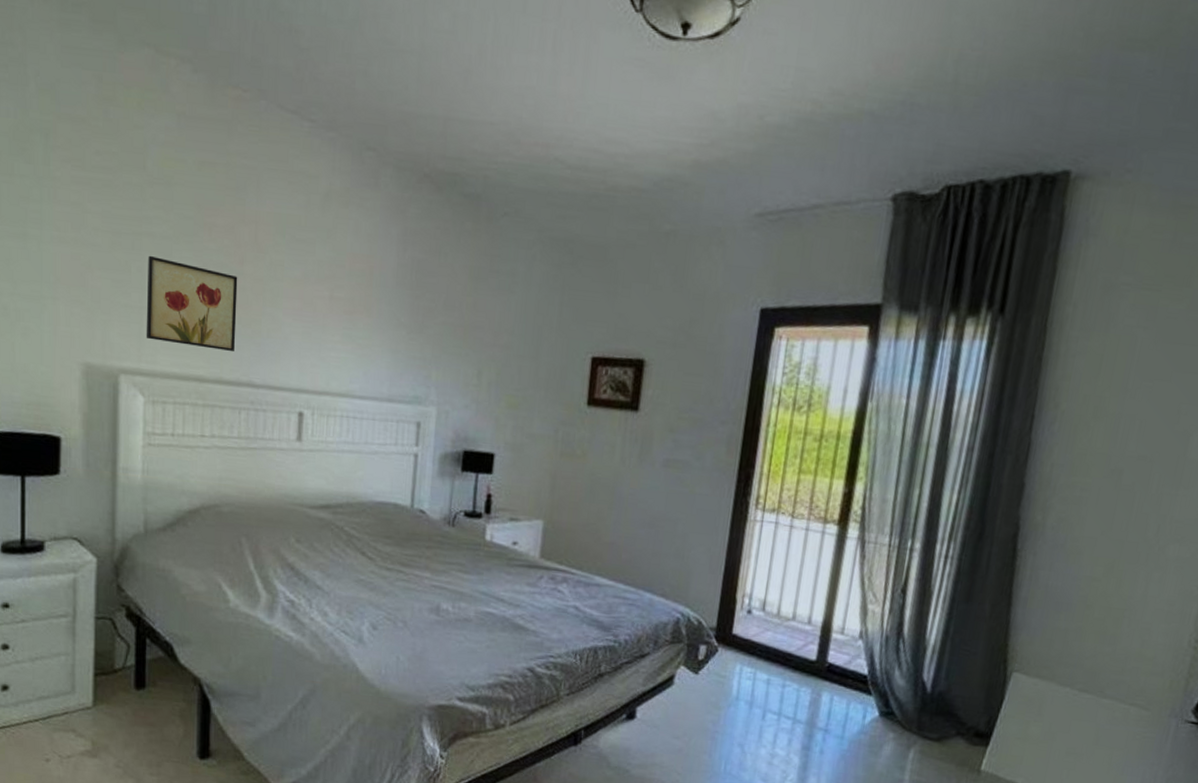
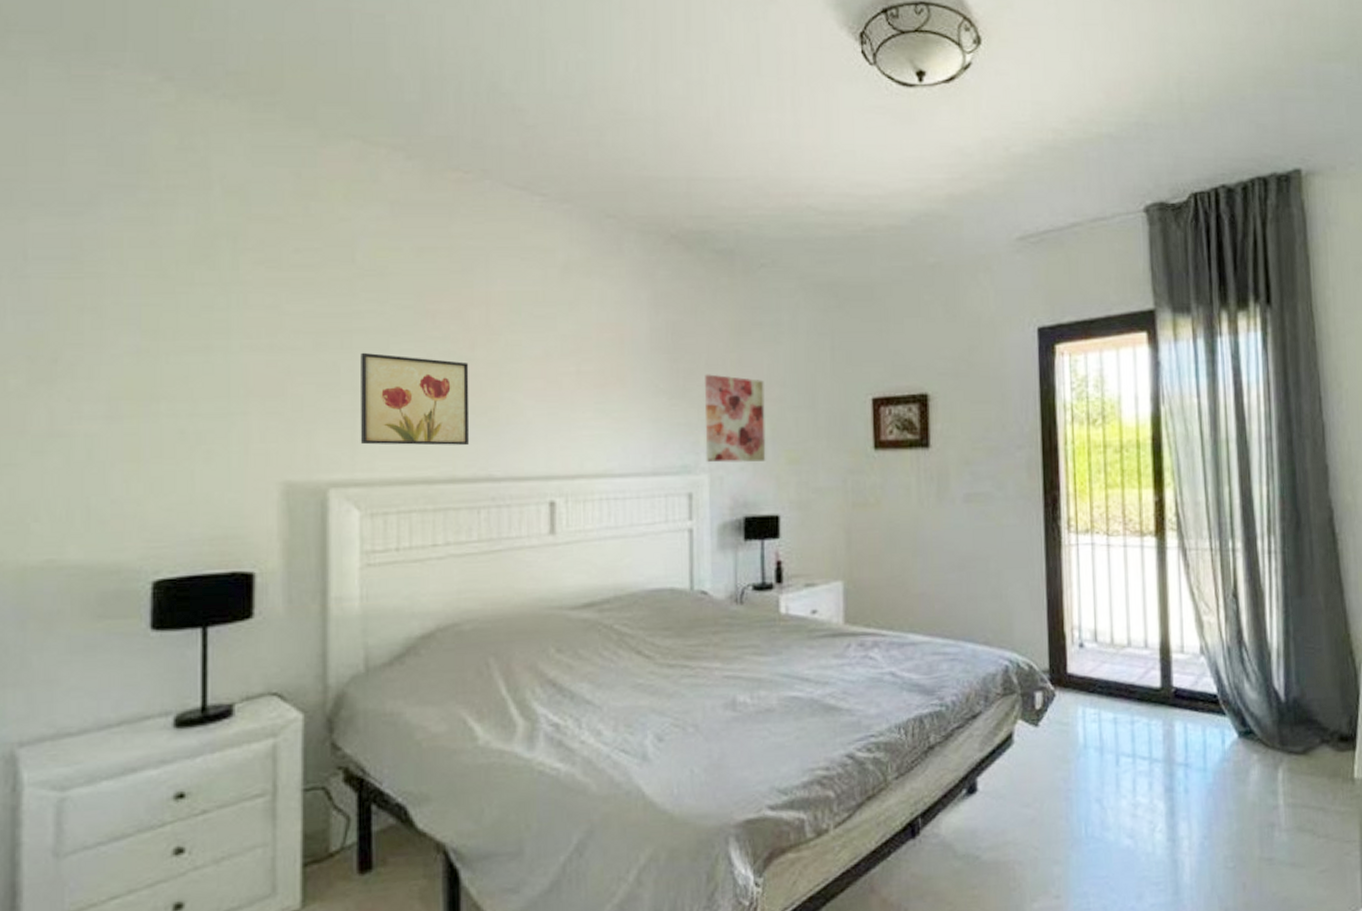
wall art: none [435,314,495,403] -> present [704,374,766,463]

